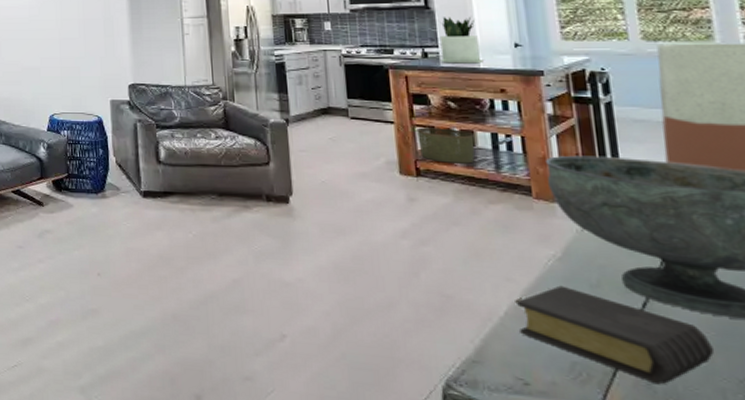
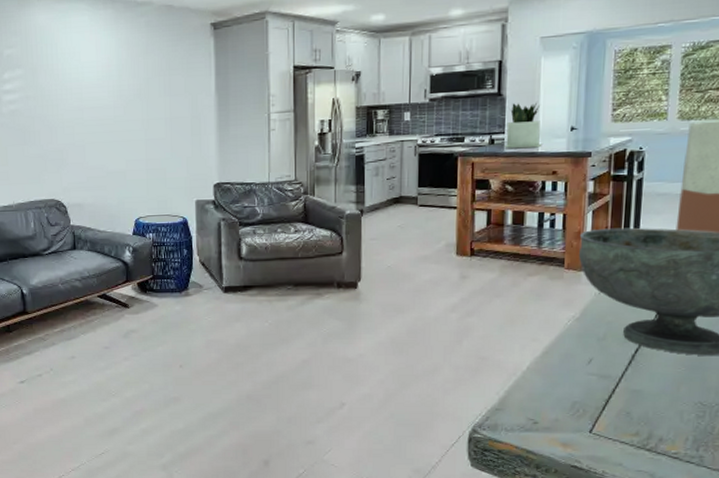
basket: present [415,127,475,164] -> none [474,210,524,242]
book: present [517,285,715,385] -> none [537,341,682,413]

